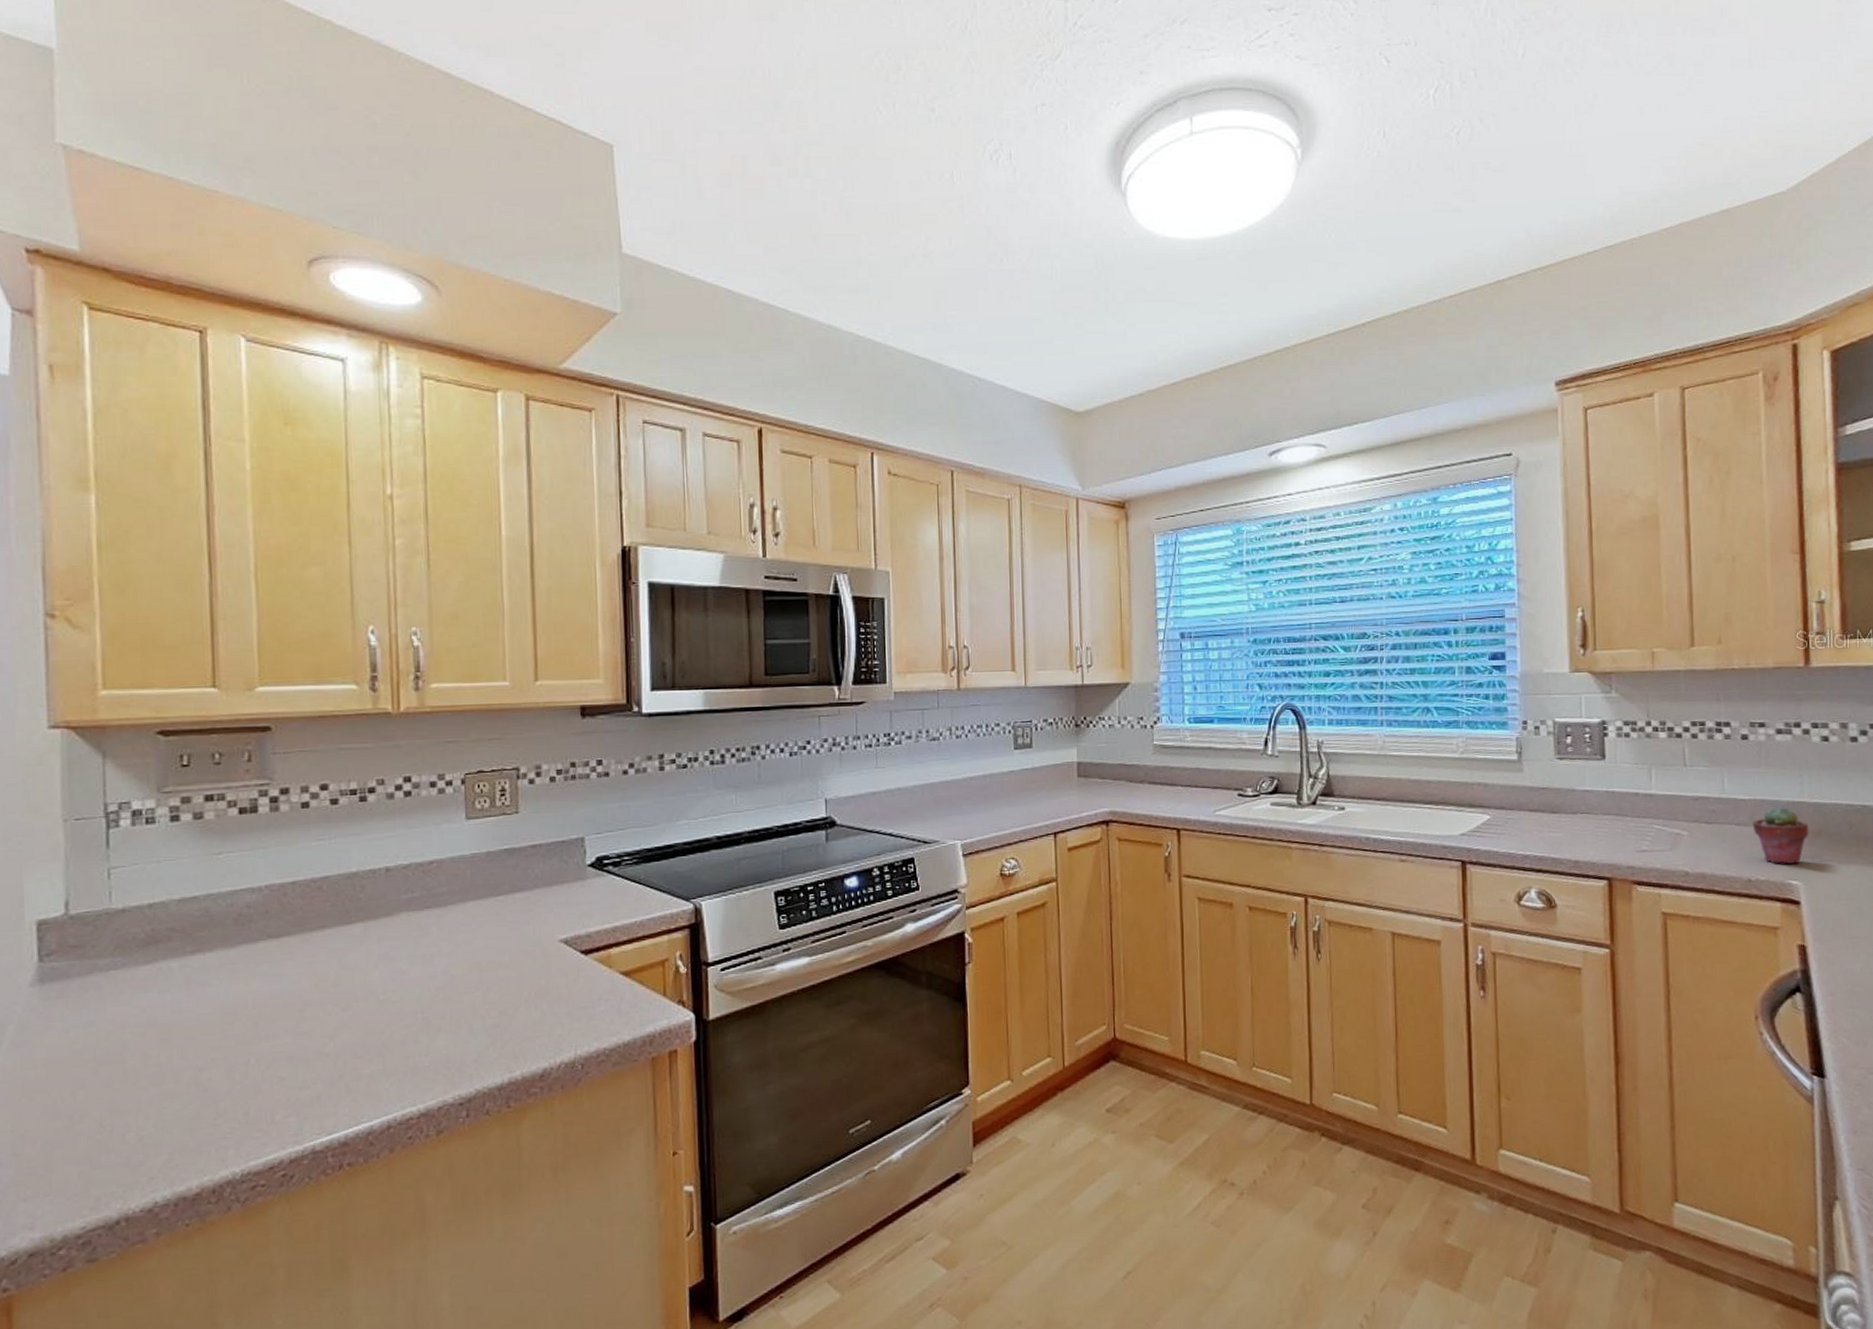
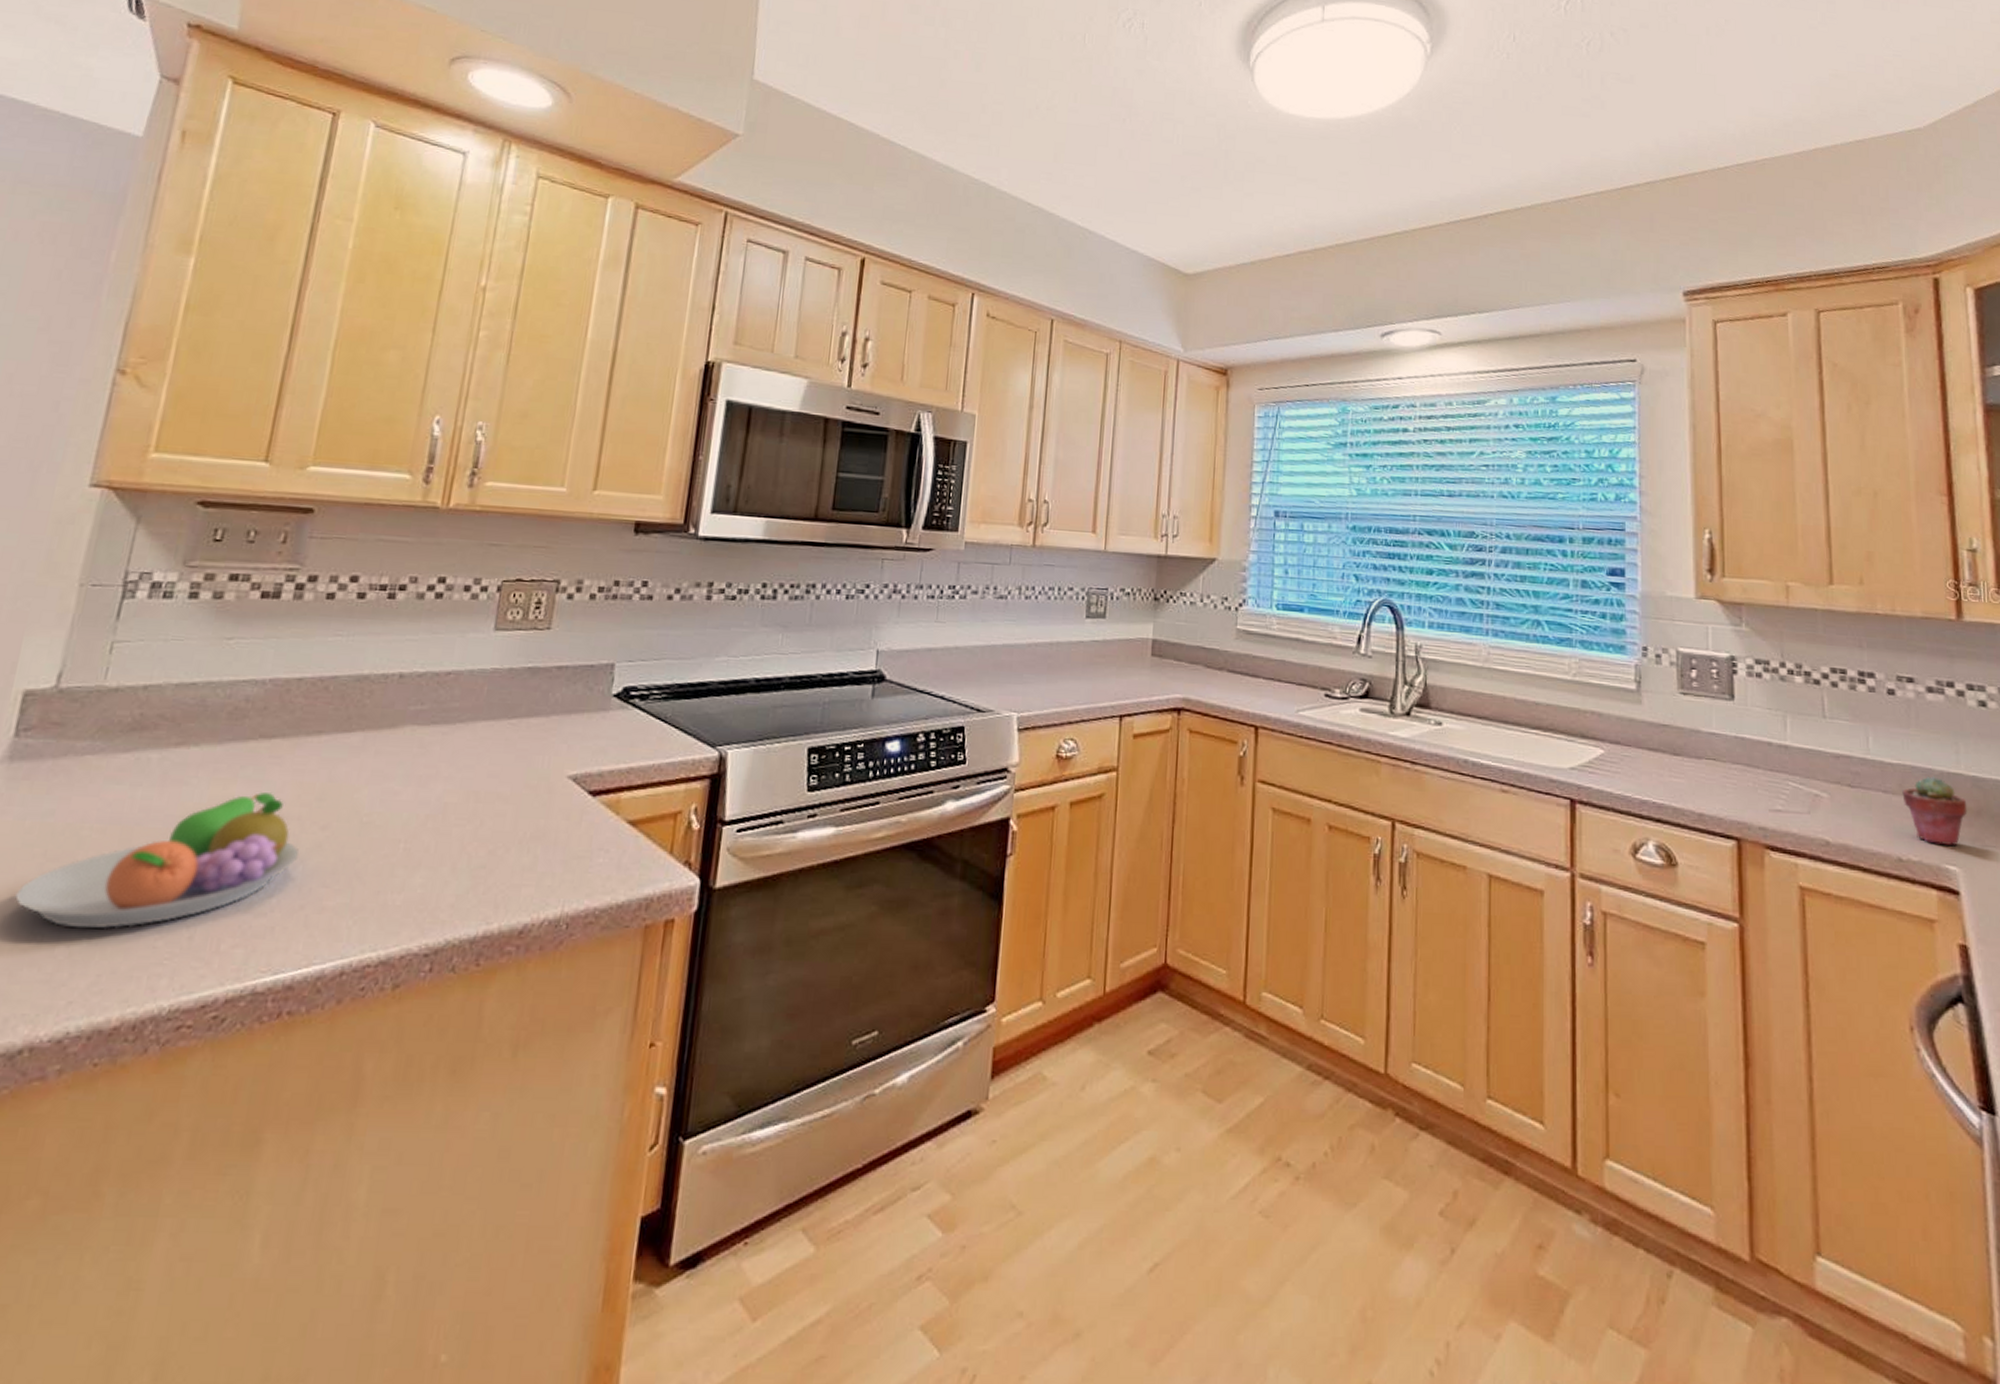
fruit bowl: none [78,984,328,1118] -> present [15,792,300,929]

